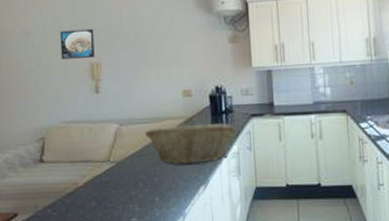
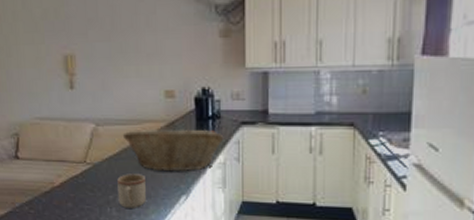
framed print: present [60,28,95,60] -> none [30,15,68,50]
mug: none [140,168,167,203] -> present [117,174,146,208]

